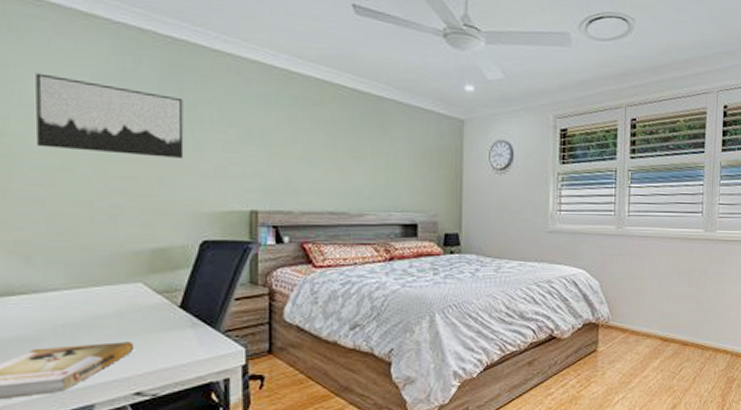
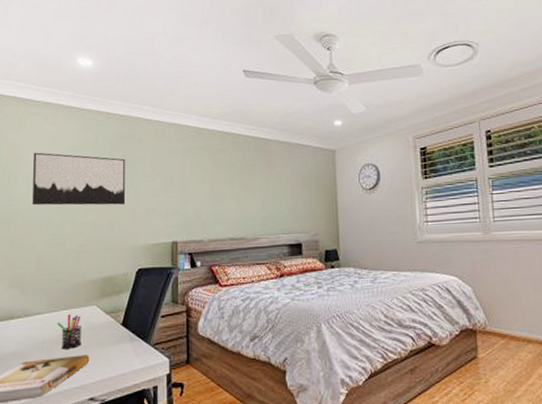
pen holder: none [84,292,121,335] -> present [57,314,81,349]

